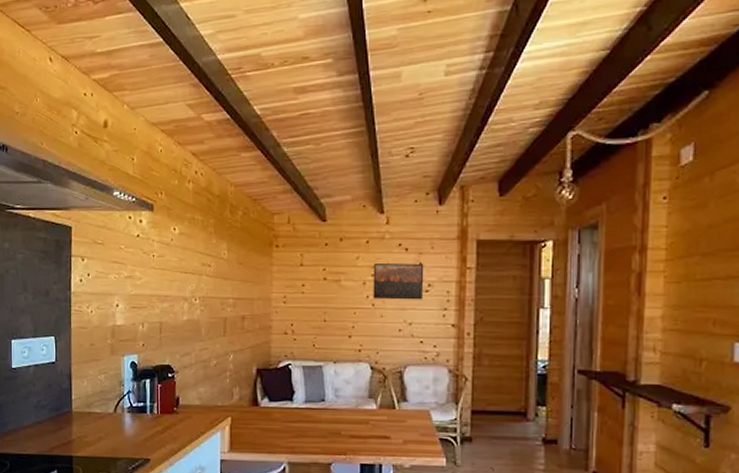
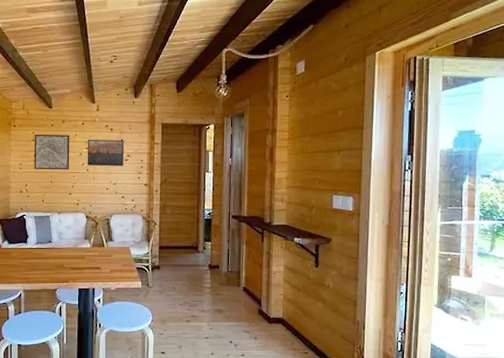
wall art: none [302,256,350,305] -> present [34,134,70,170]

